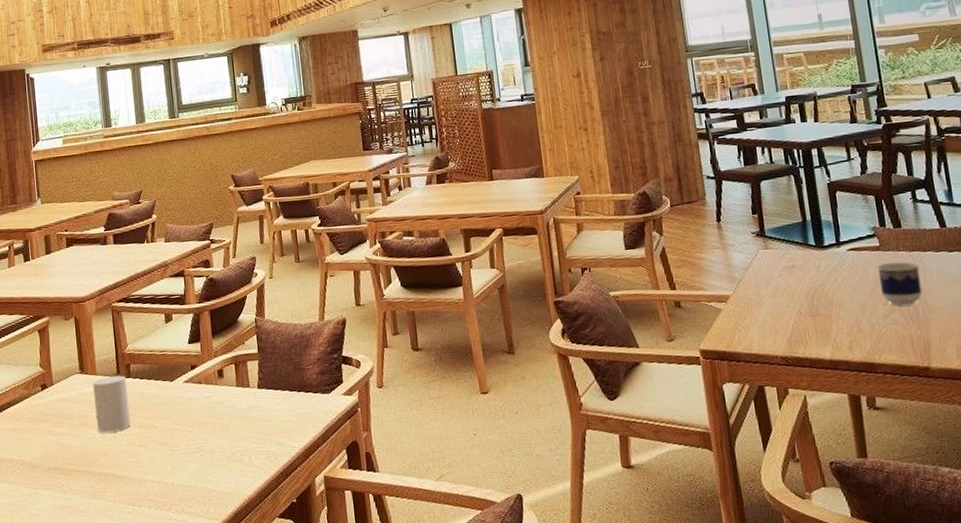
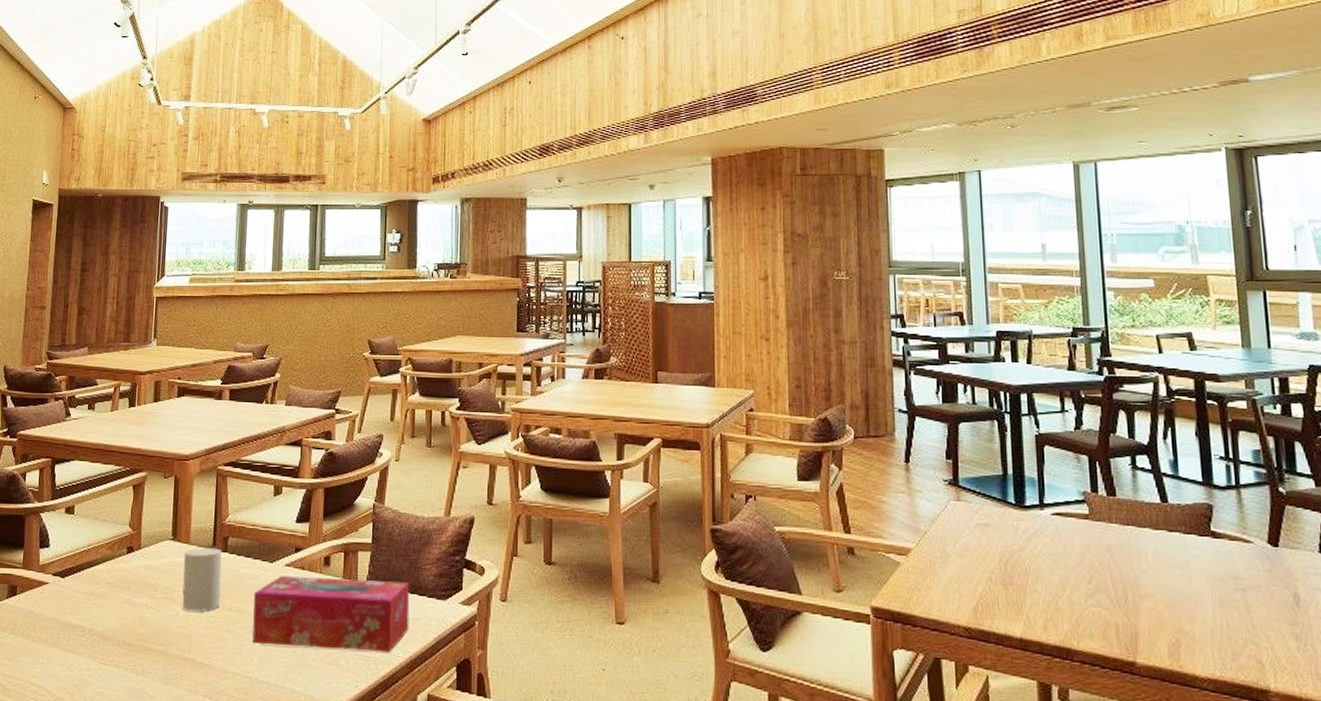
tissue box: none [159,383,300,454] -> present [252,576,410,653]
cup: present [877,262,923,306] -> none [1084,535,1134,587]

